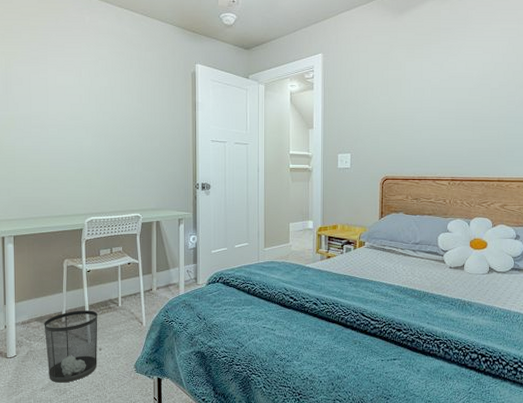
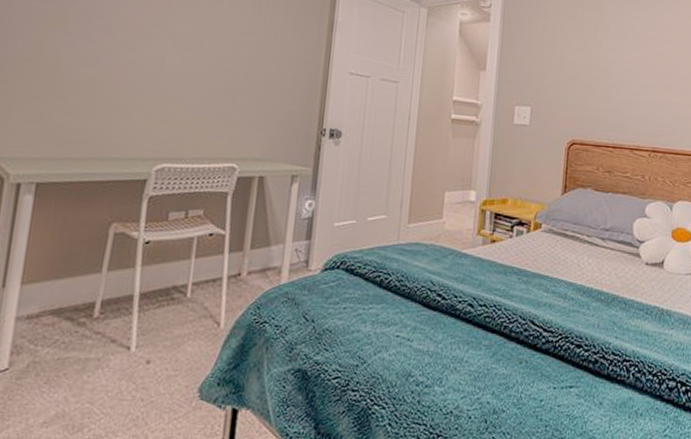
waste bin: present [44,310,98,383] -> none [57,301,153,414]

